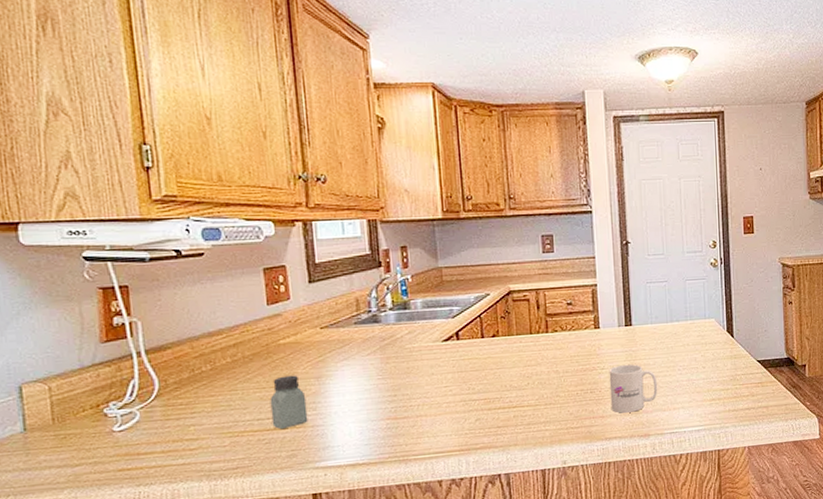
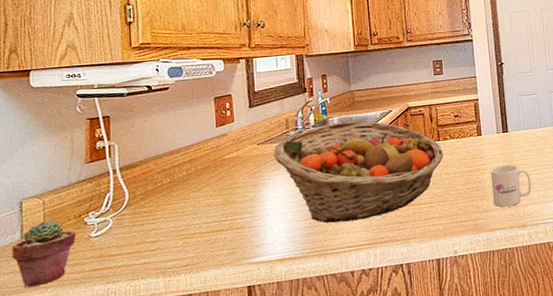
potted succulent: none [12,410,95,489] -> present [11,220,76,289]
saltshaker: present [270,375,308,430] -> none [215,184,246,231]
fruit basket: none [340,304,552,425] -> present [273,120,443,223]

